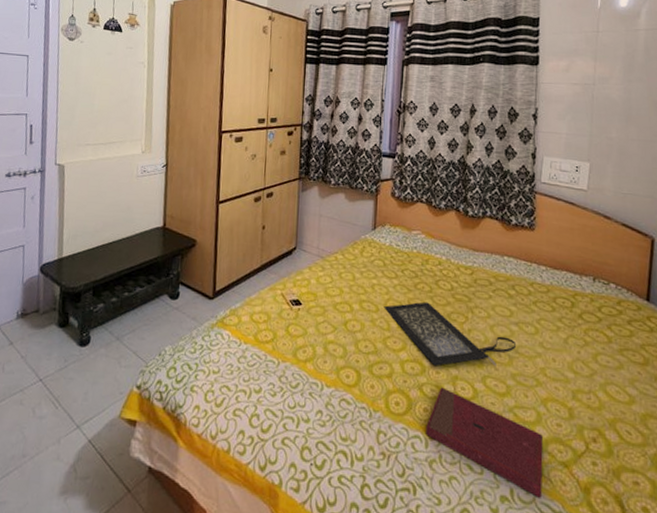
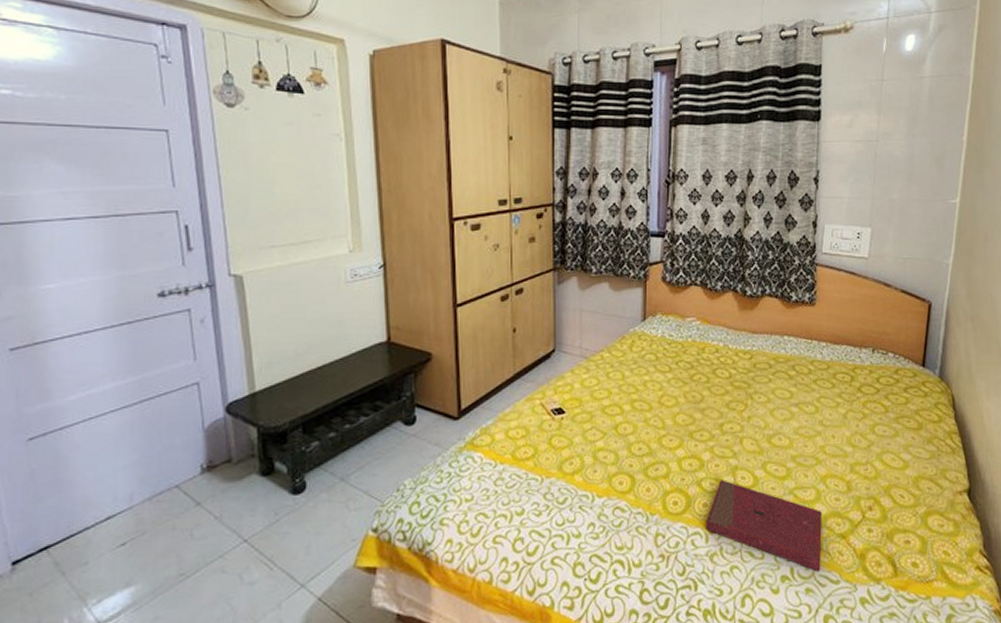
clutch bag: present [384,301,517,366] -> none [657,393,797,459]

